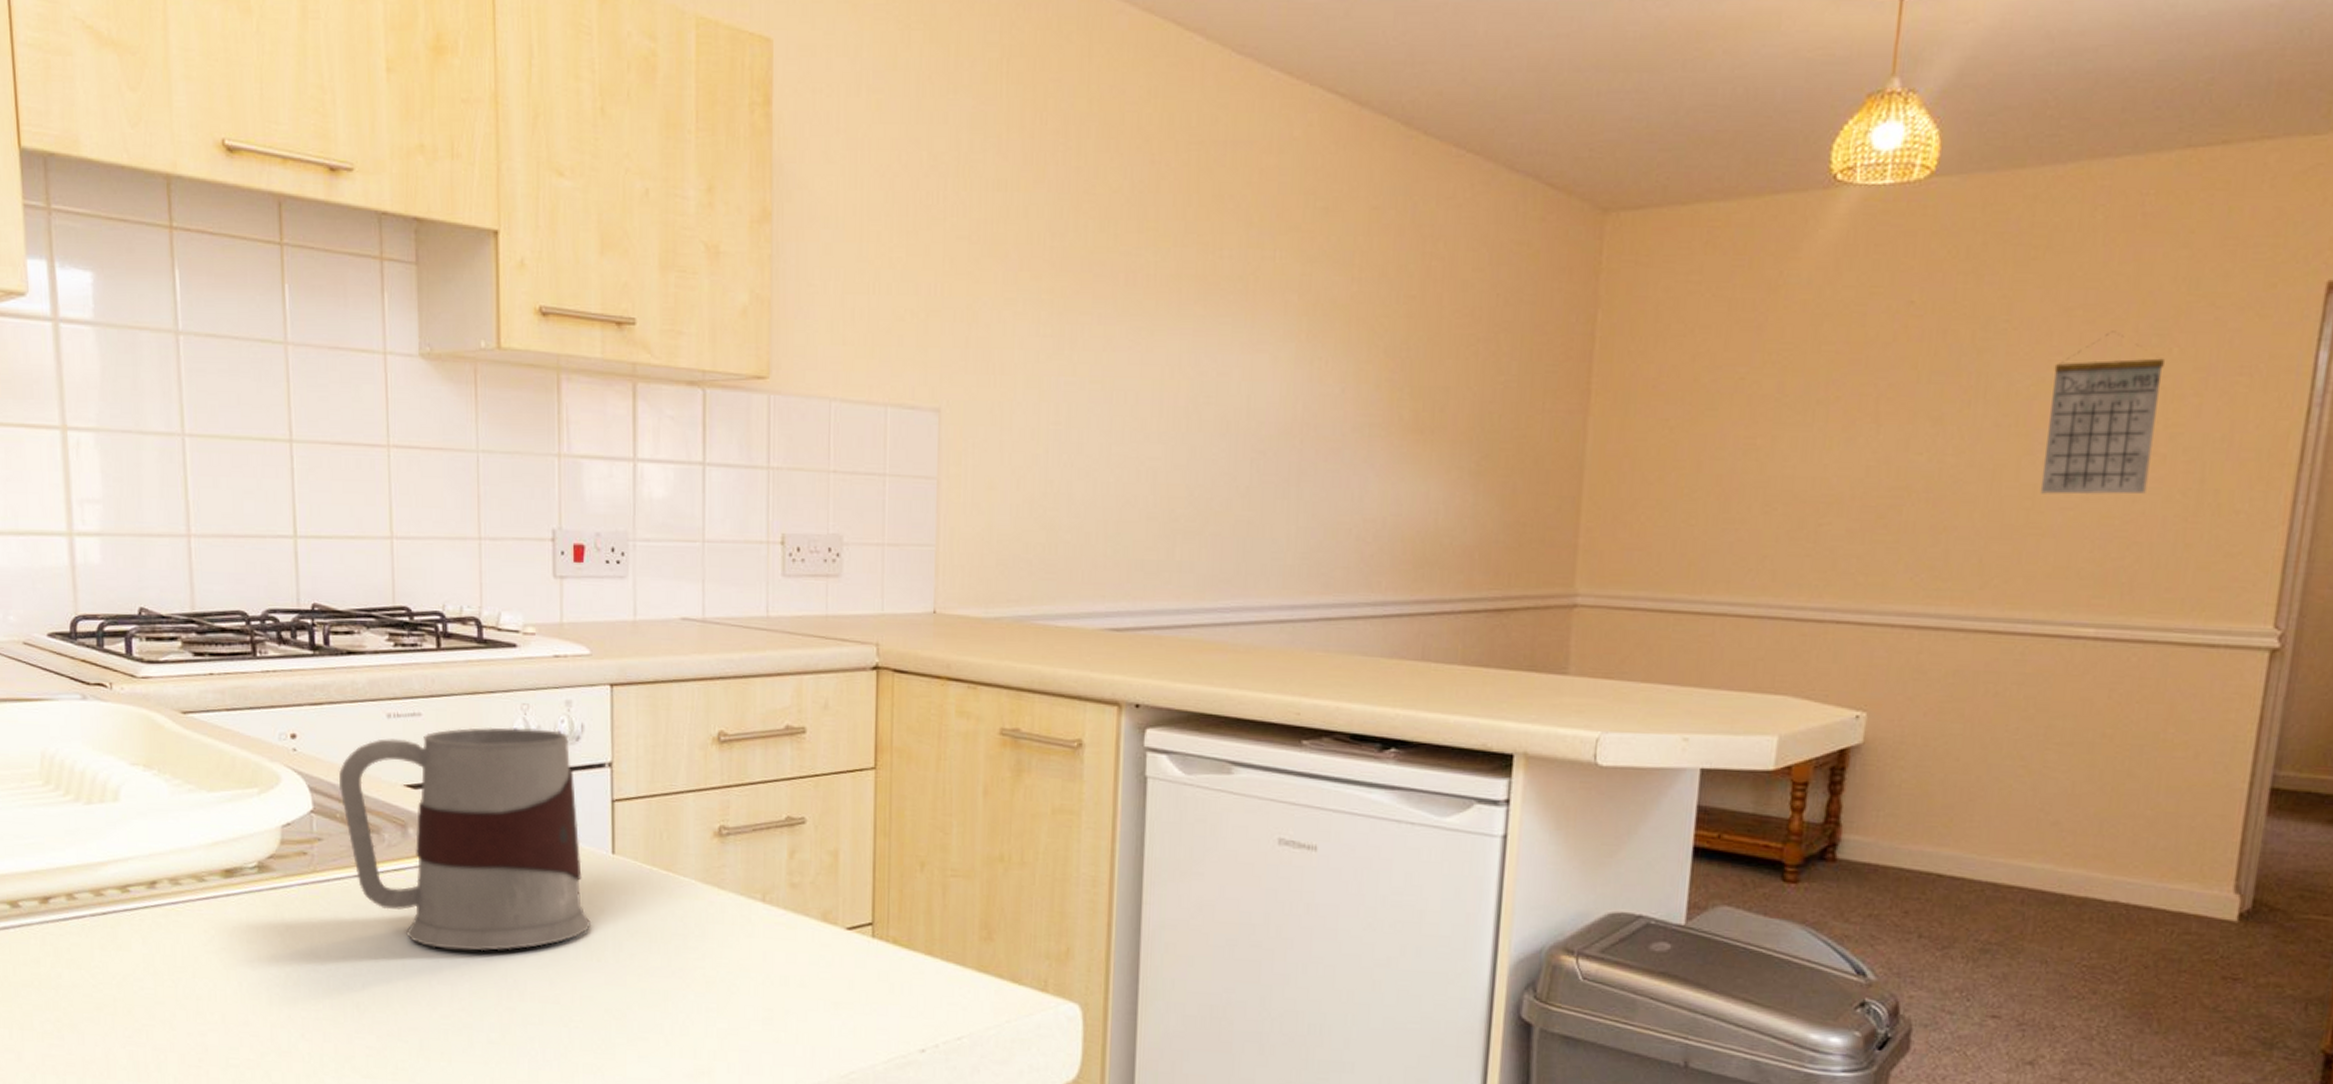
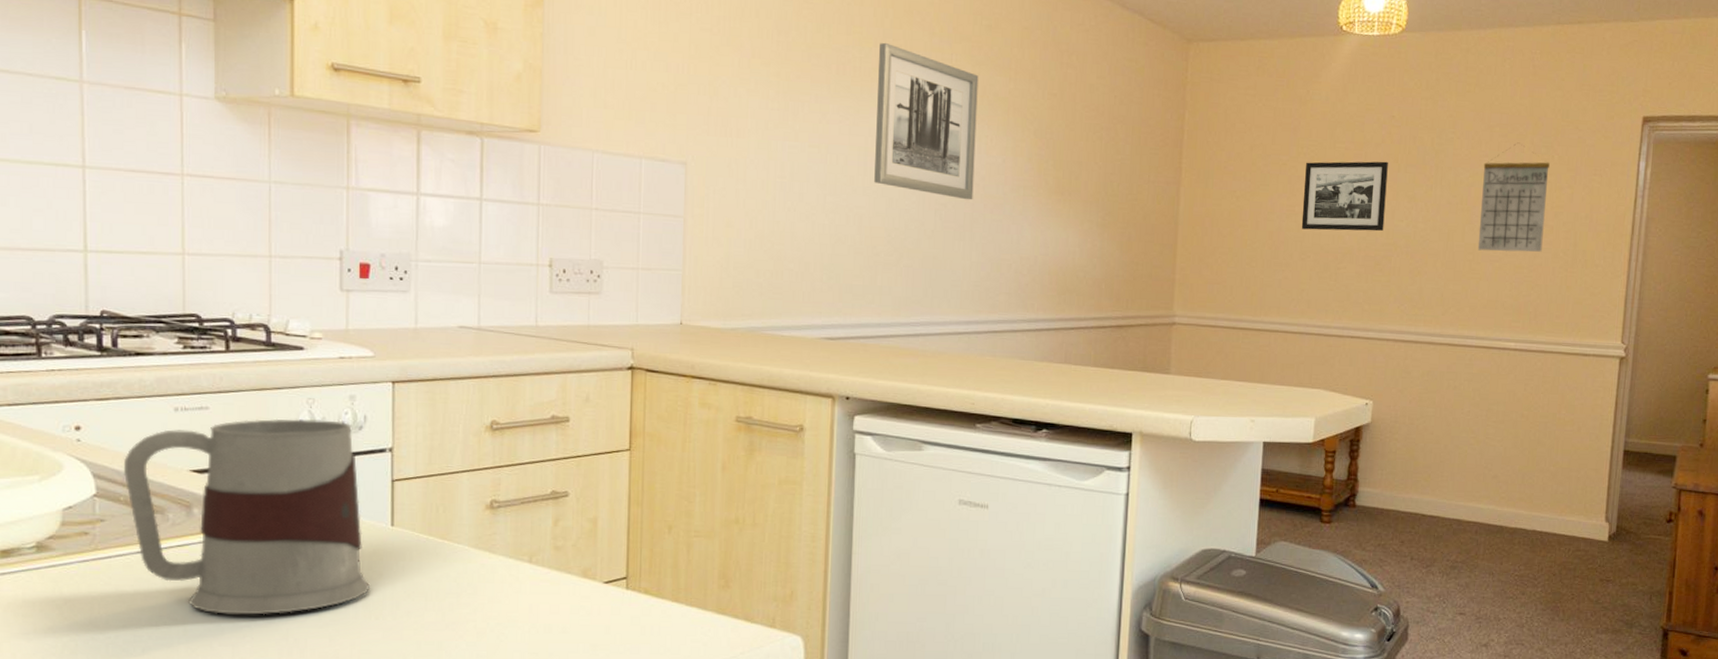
wall art: none [1172,239,1310,445] -> present [874,42,979,200]
picture frame: none [1765,368,1902,471] -> present [1301,161,1388,232]

